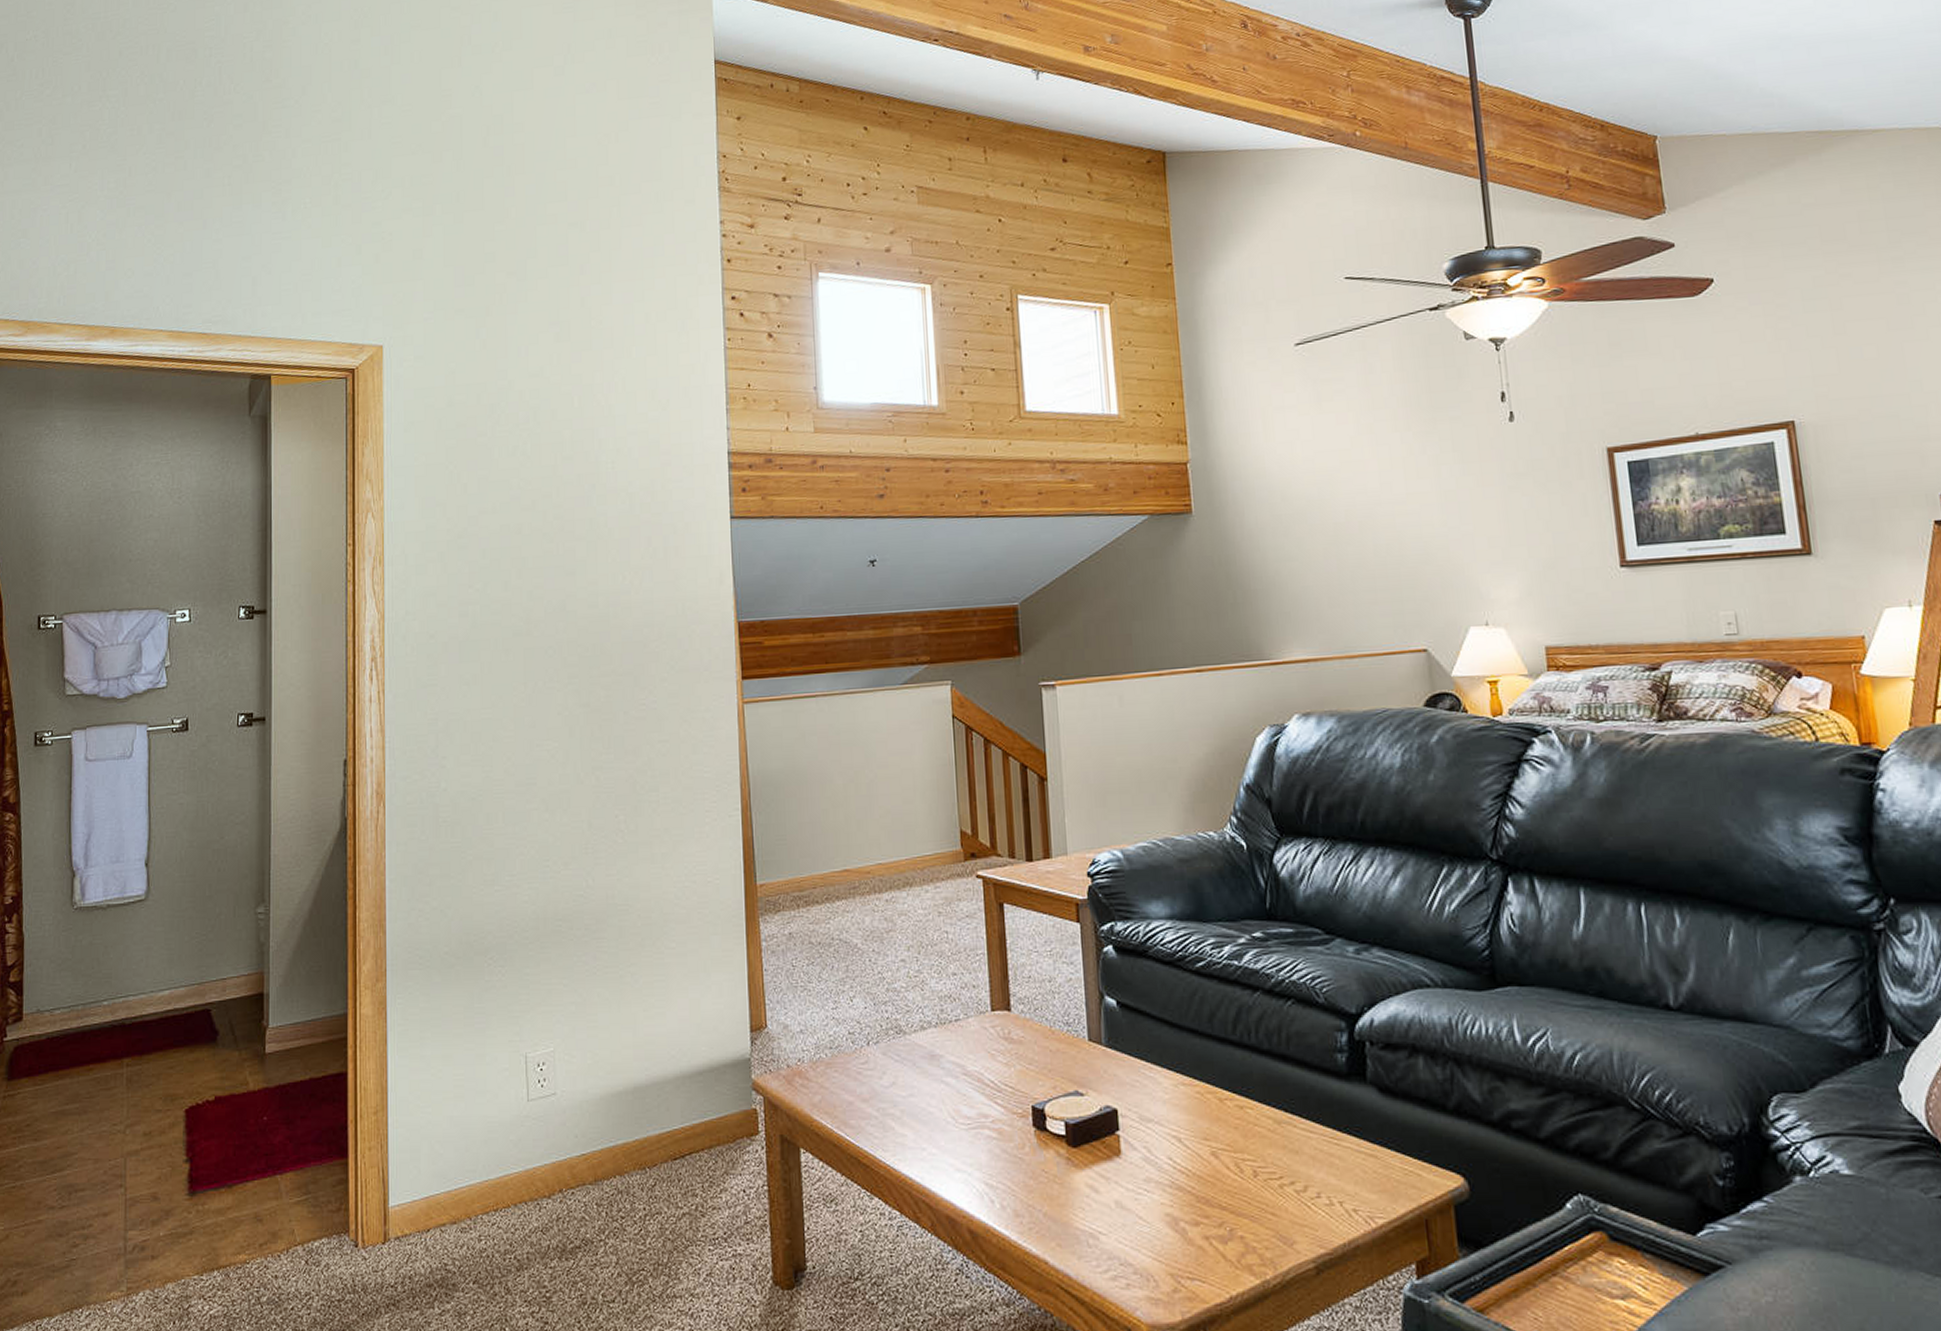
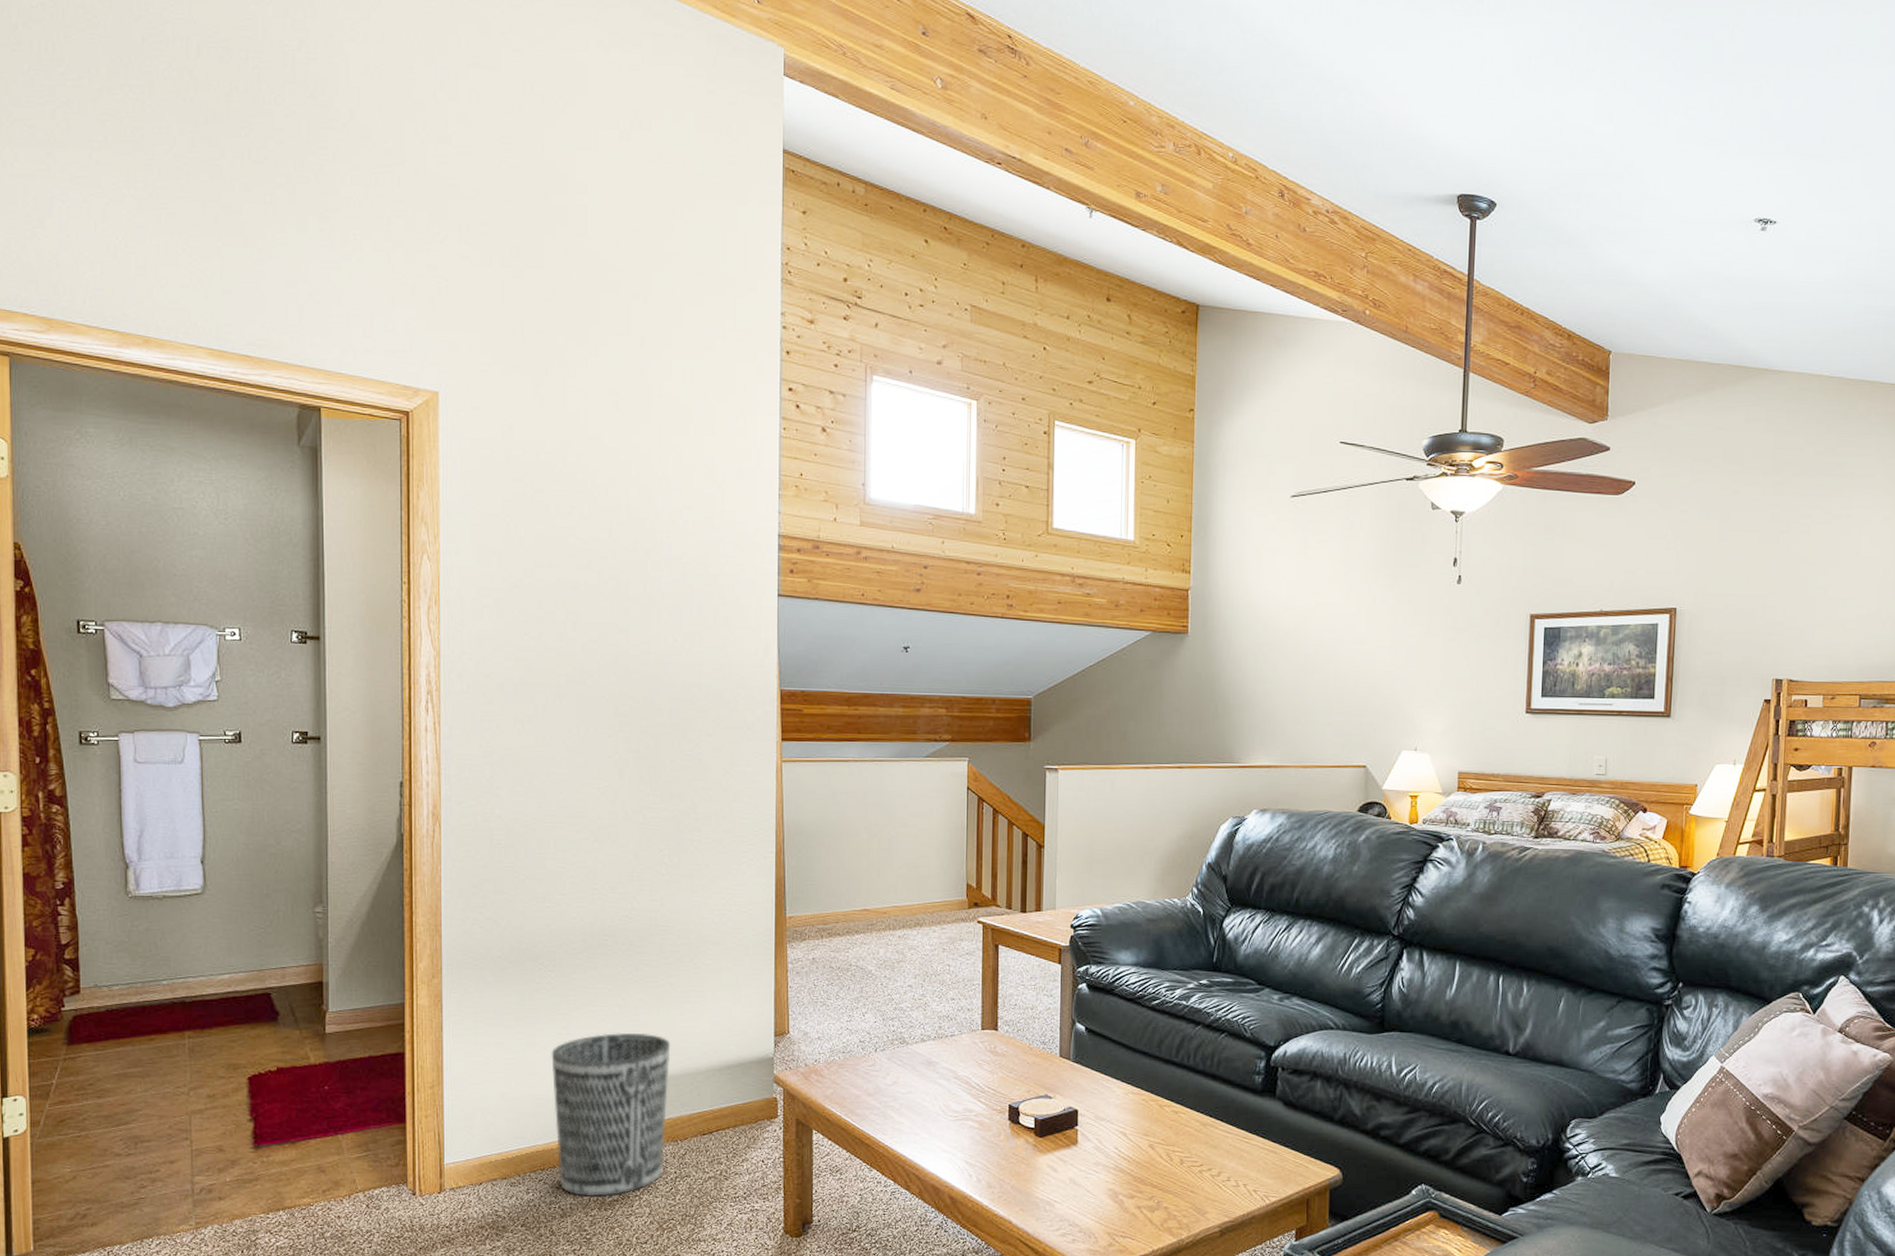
wastebasket: none [503,1035,635,1243] -> present [551,1032,671,1197]

